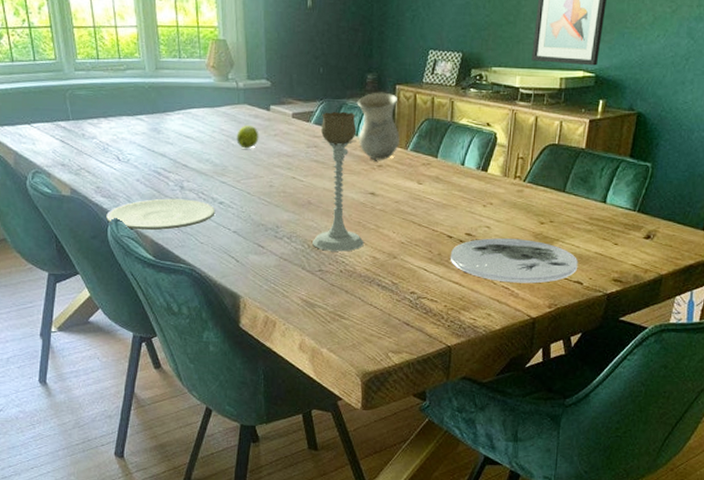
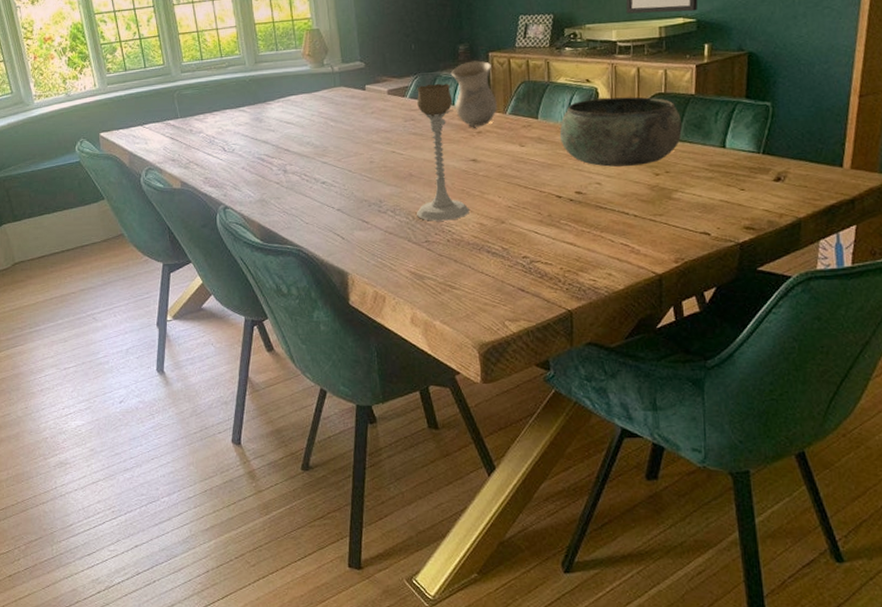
plate: present [106,198,216,231] -> none [215,182,319,216]
apple: present [236,126,259,149] -> none [335,106,357,129]
coin: present [450,238,578,284] -> none [561,192,703,239]
bowl: none [457,143,570,213] -> present [560,97,682,167]

